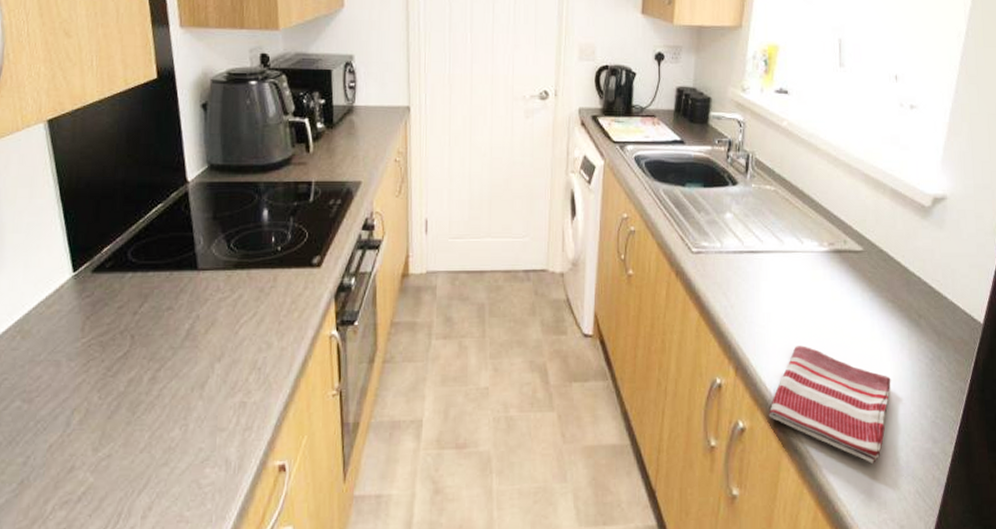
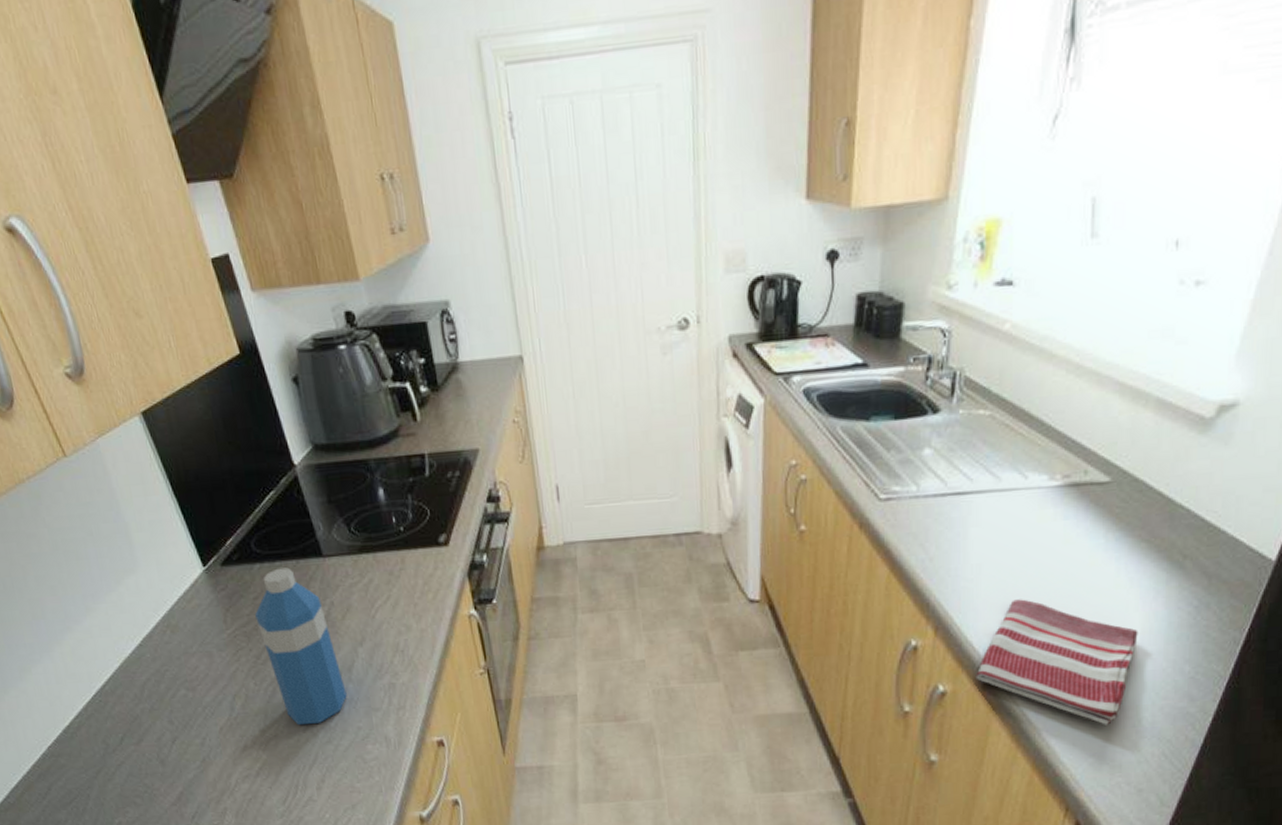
water bottle: none [116,278,195,445] -> present [255,567,347,726]

